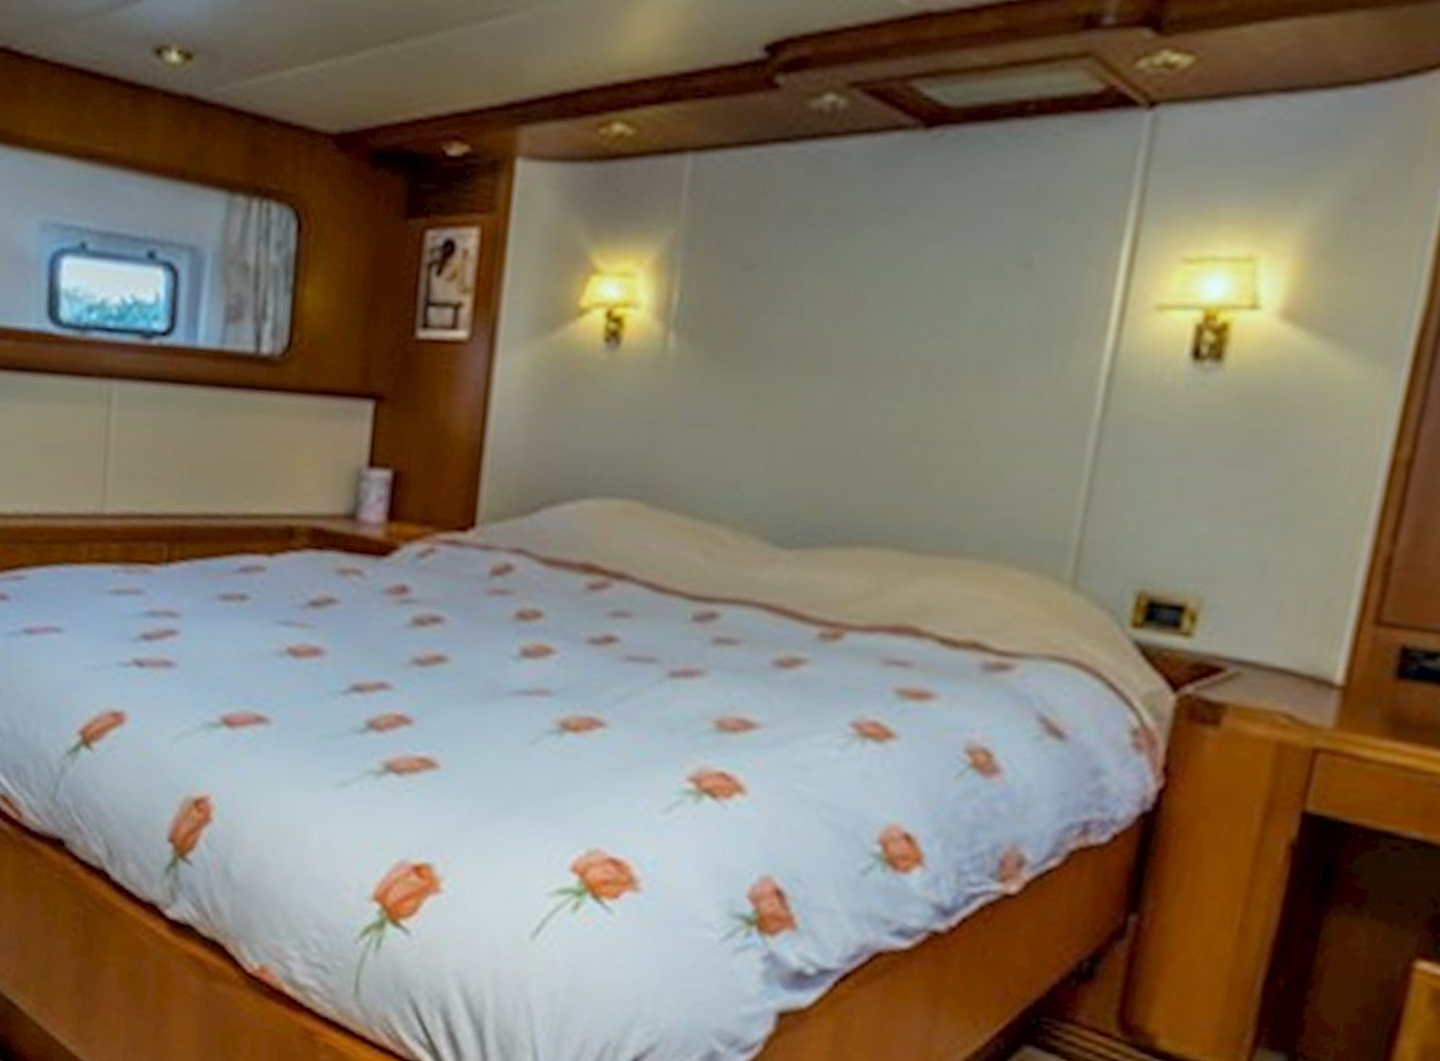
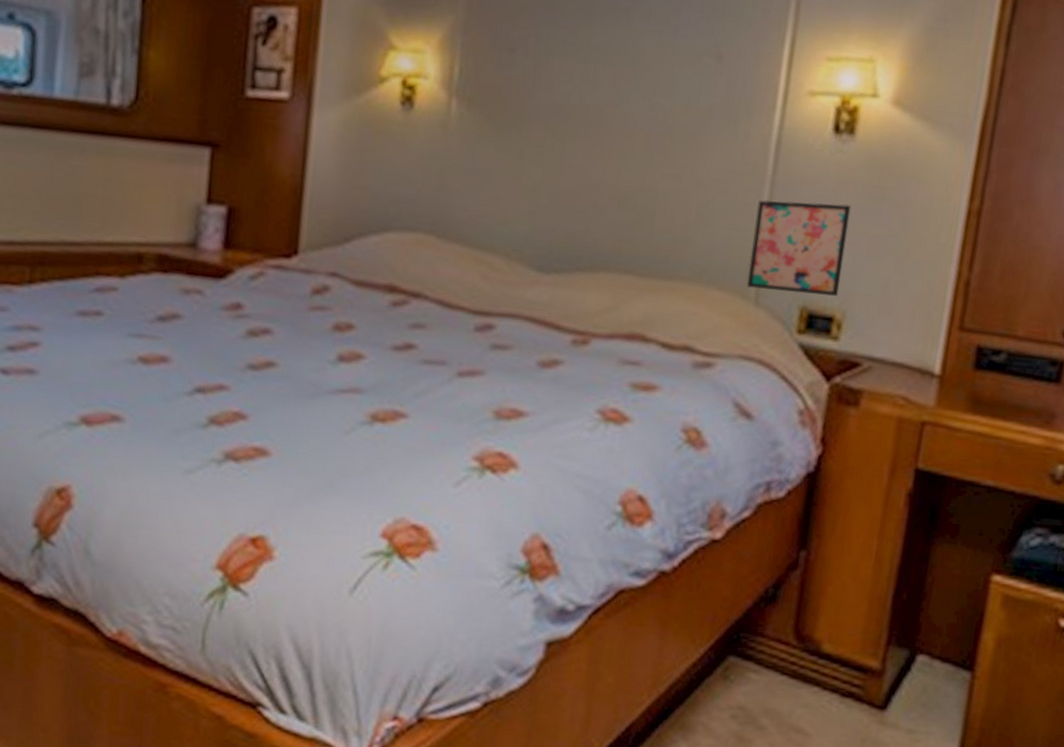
wall art: none [1060,451,1216,578] -> present [746,200,852,296]

